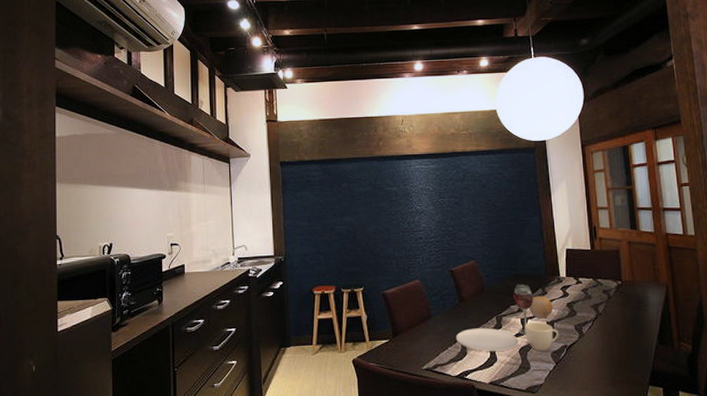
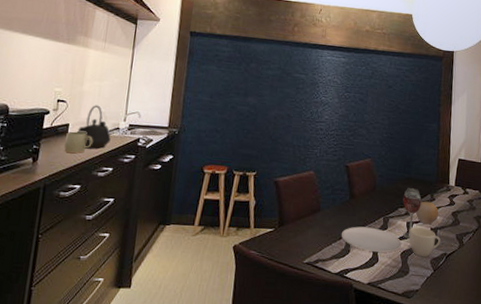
mug: none [184,270,208,292] -> present [64,131,93,154]
kettle: none [193,244,224,285] -> present [77,105,111,149]

